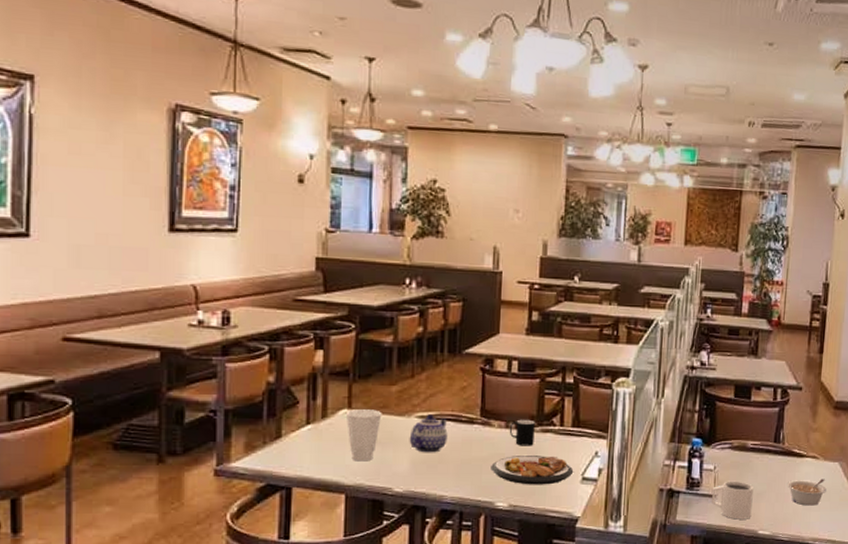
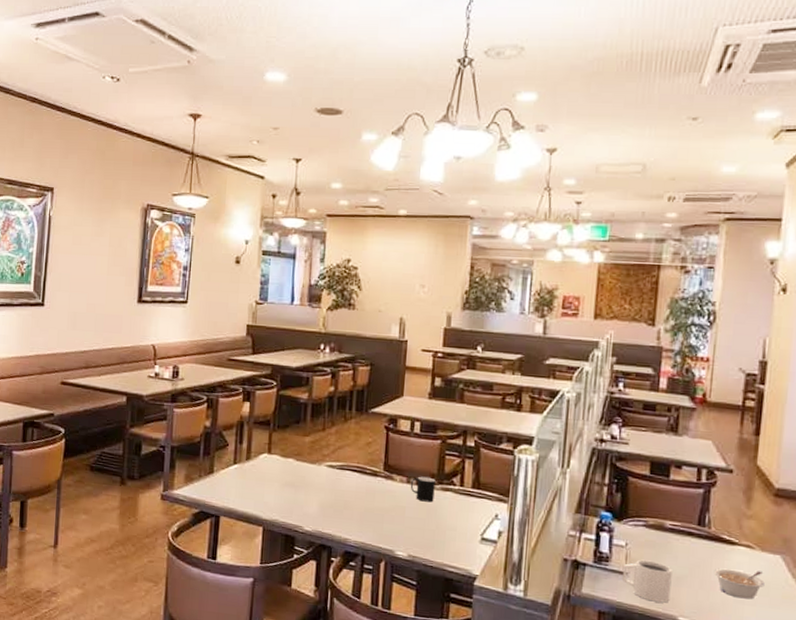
cup: present [345,409,382,462] -> none [266,454,297,501]
teapot: present [409,414,448,453] -> none [319,464,353,500]
plate: present [491,456,574,485] -> none [392,509,473,541]

